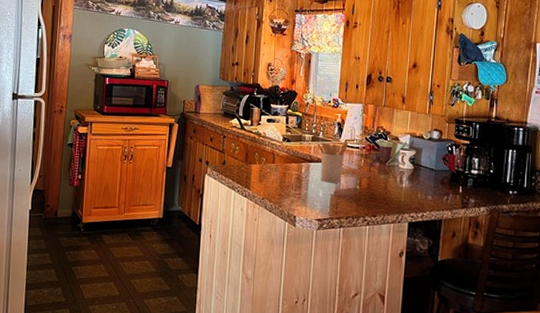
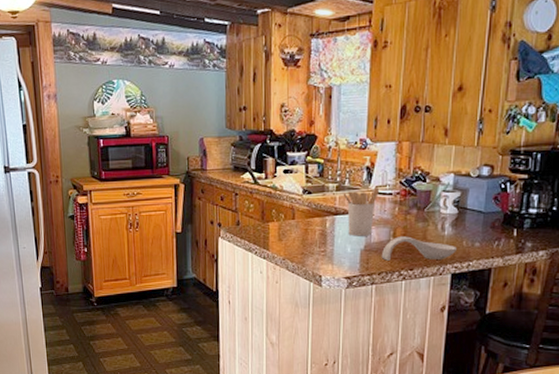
spoon rest: none [348,185,413,209] -> present [381,236,456,261]

